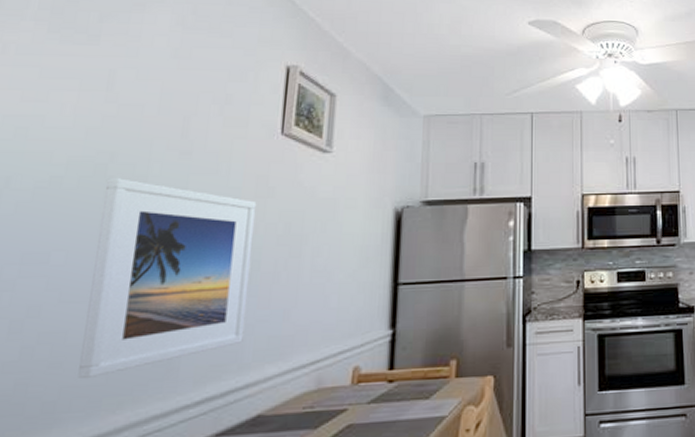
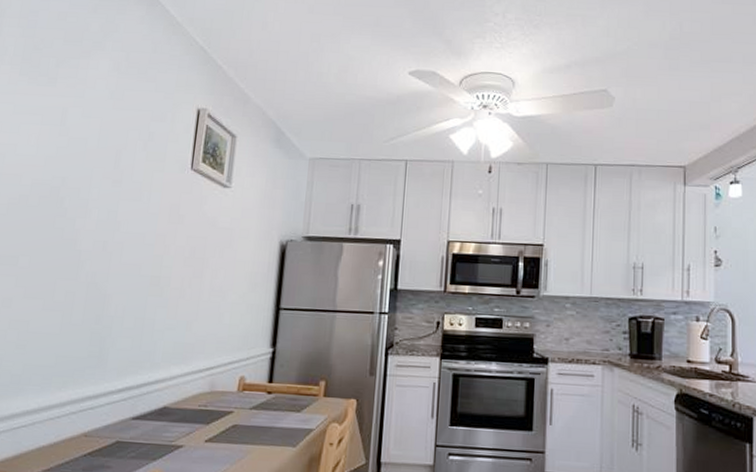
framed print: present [78,178,257,378] -> none [36,199,170,360]

